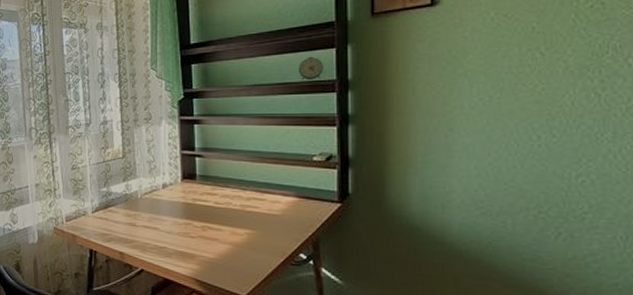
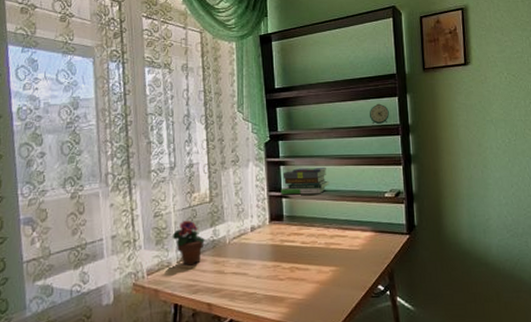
potted flower: none [87,173,118,216] -> present [172,220,205,266]
books: none [194,127,248,155] -> present [280,168,329,195]

